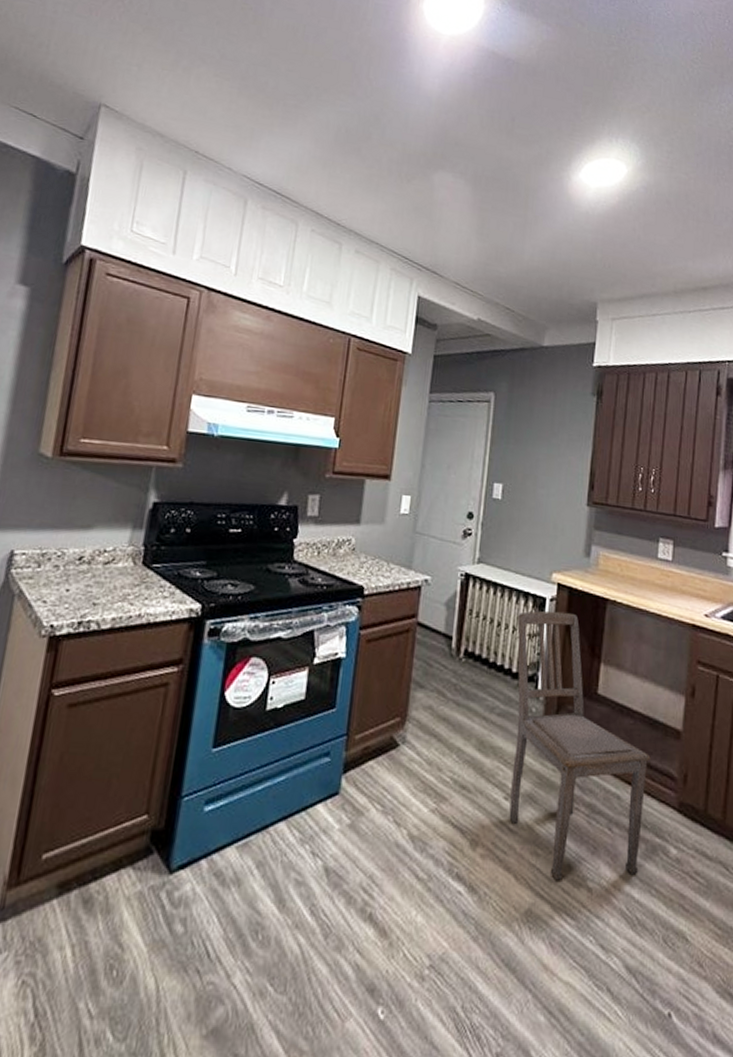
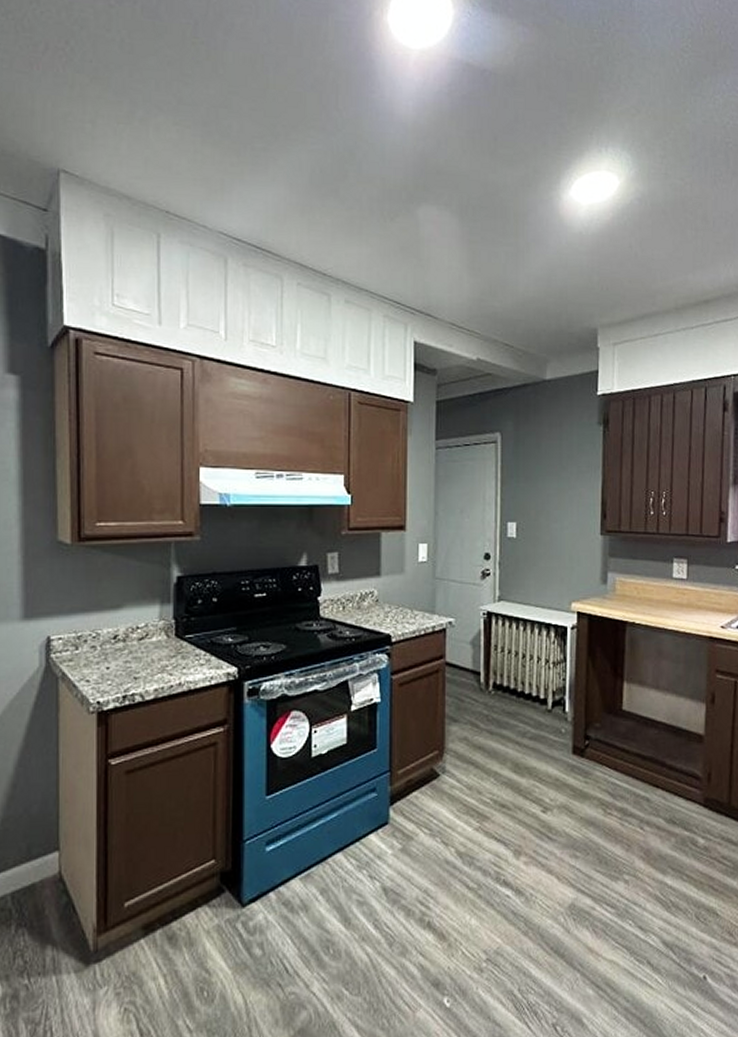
dining chair: present [509,611,651,881] -> none [542,638,676,877]

